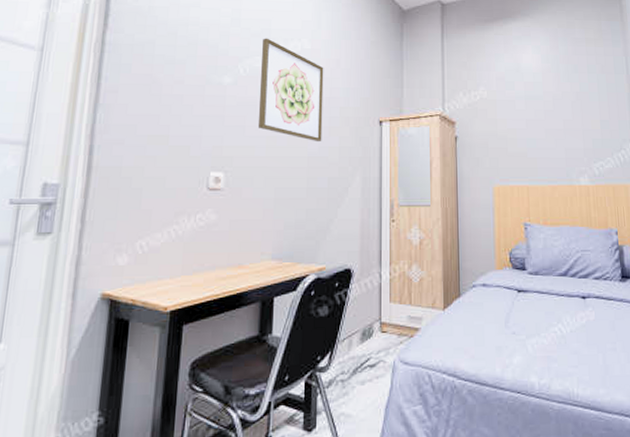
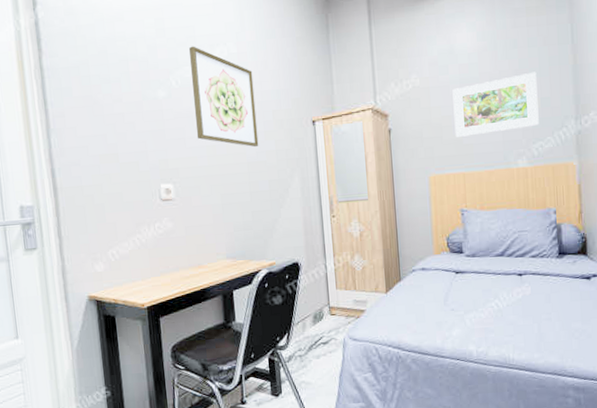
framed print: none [518,95,599,150] -> present [452,71,539,137]

